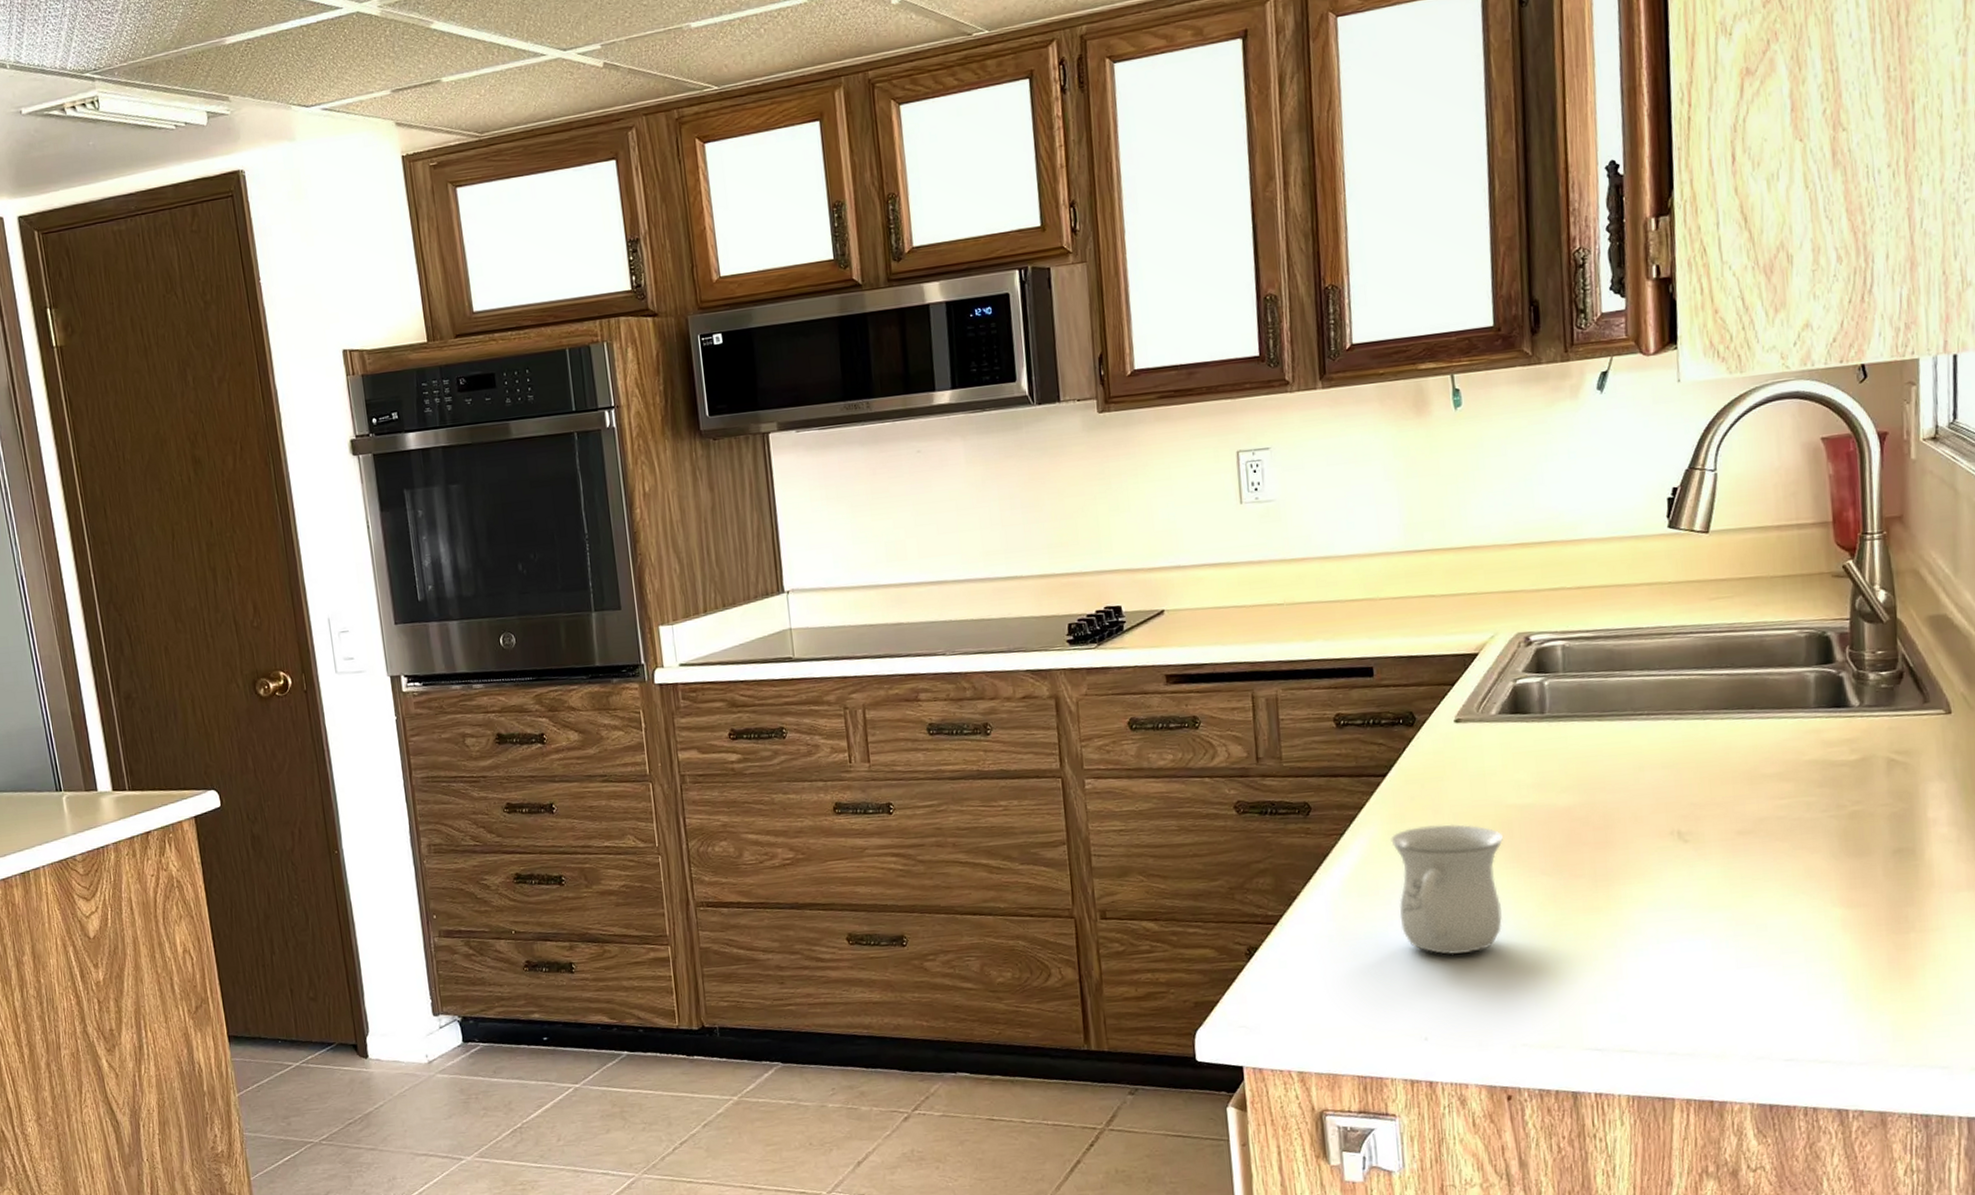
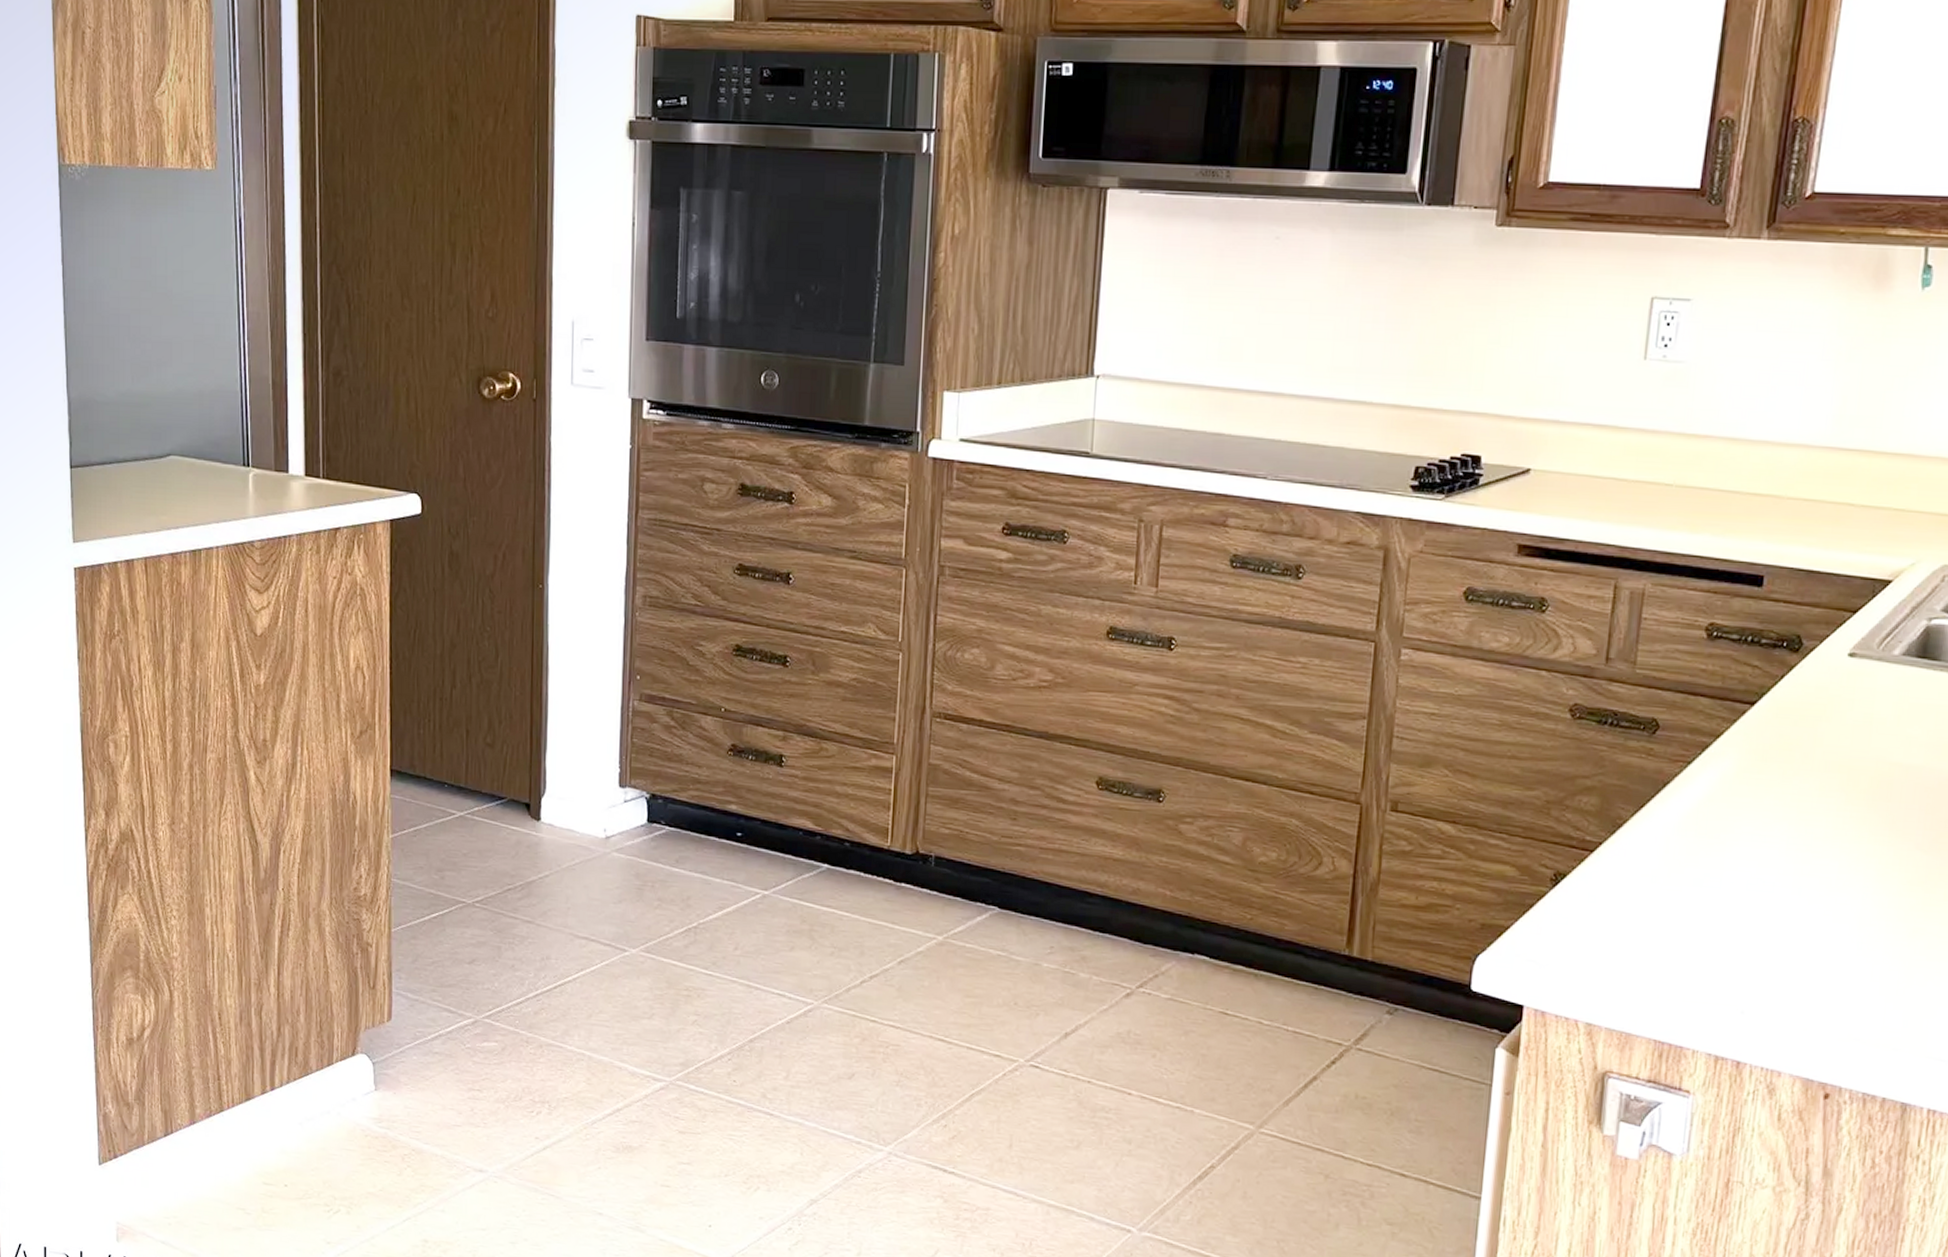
mug: present [1391,824,1503,955] -> none [1739,769,1879,924]

